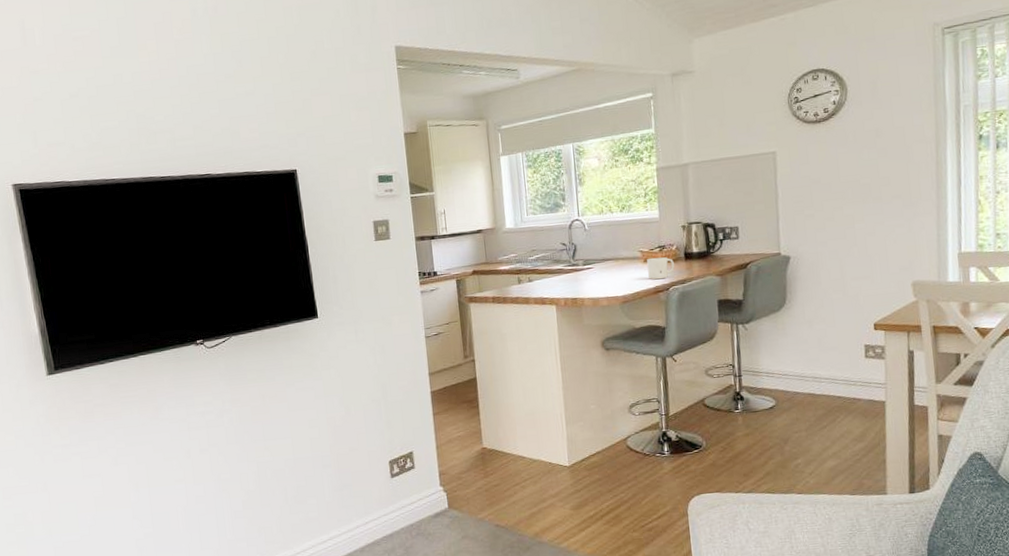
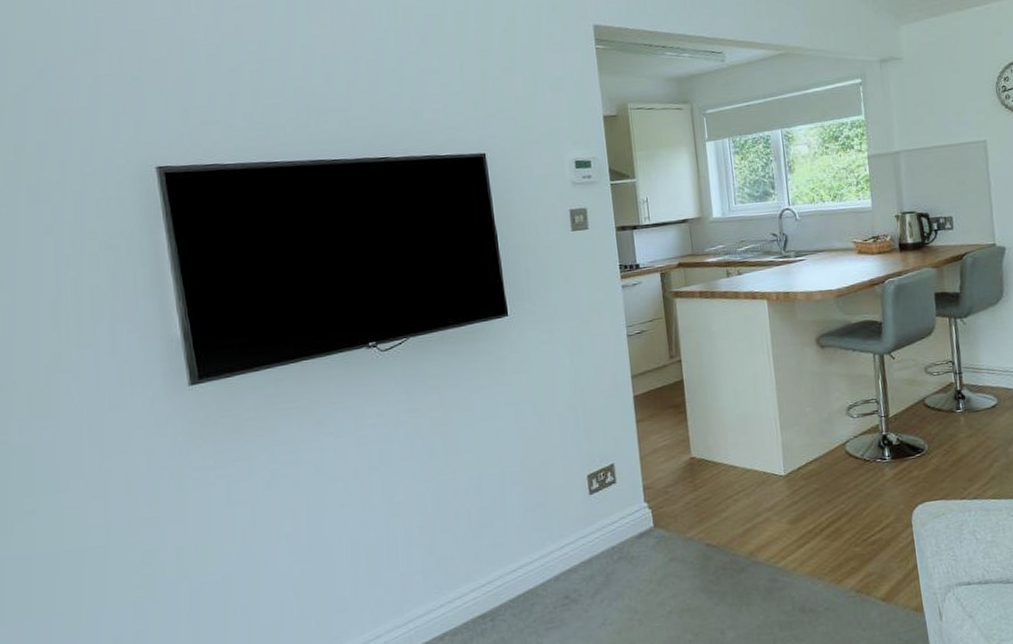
mug: present [647,257,675,280] -> none [861,248,890,272]

